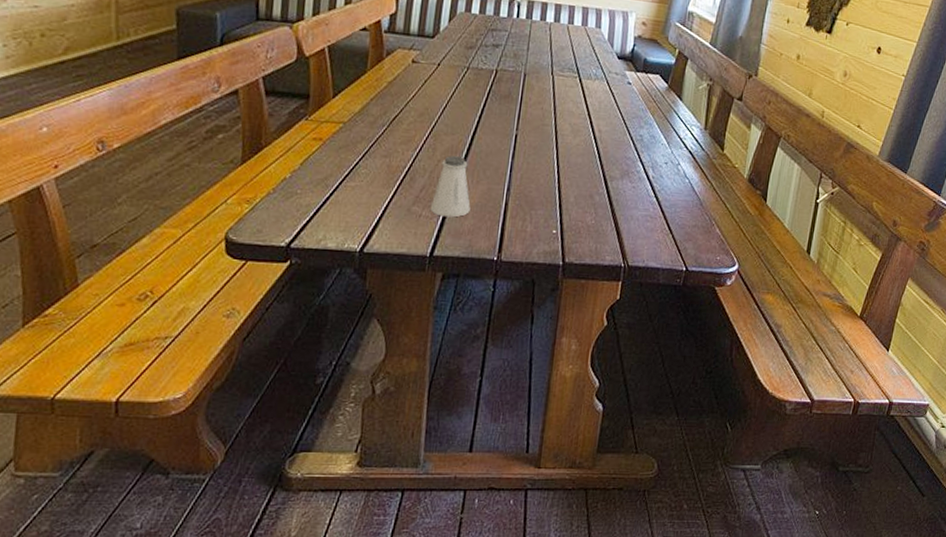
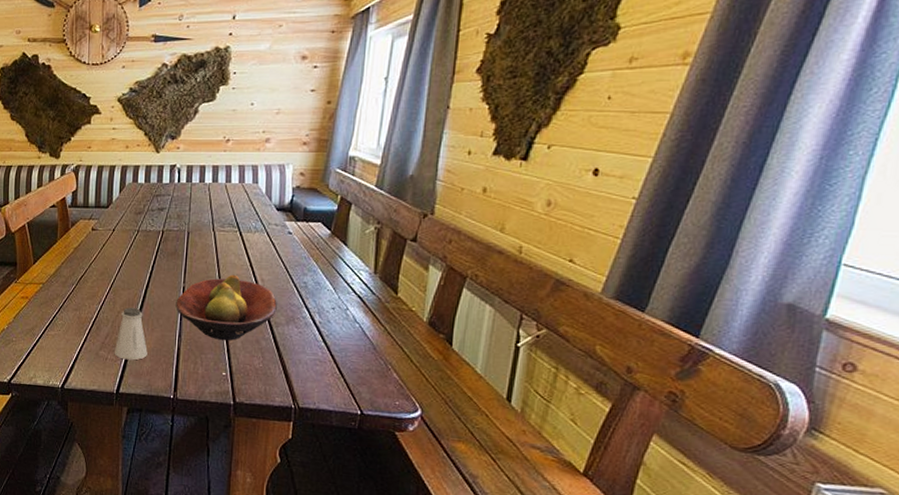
fruit bowl: none [506,123,613,195] -> present [176,274,277,341]

